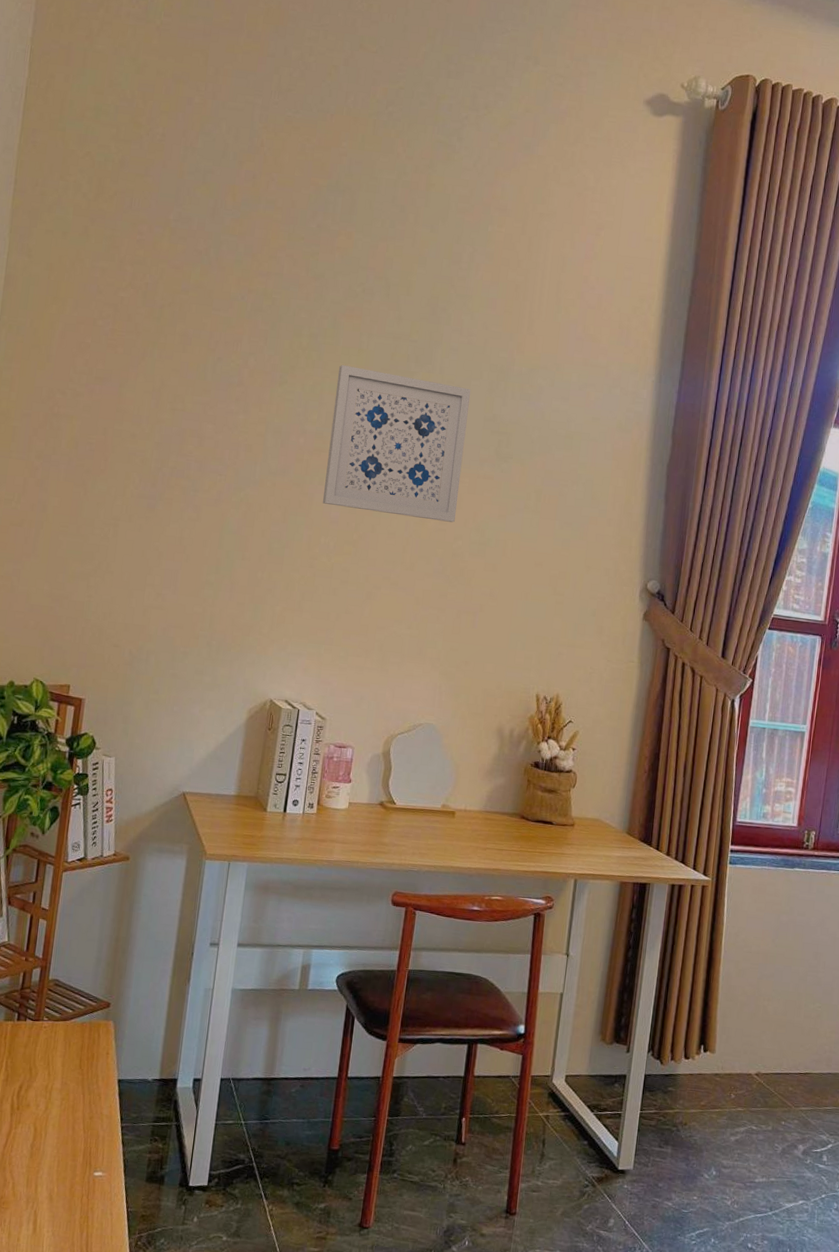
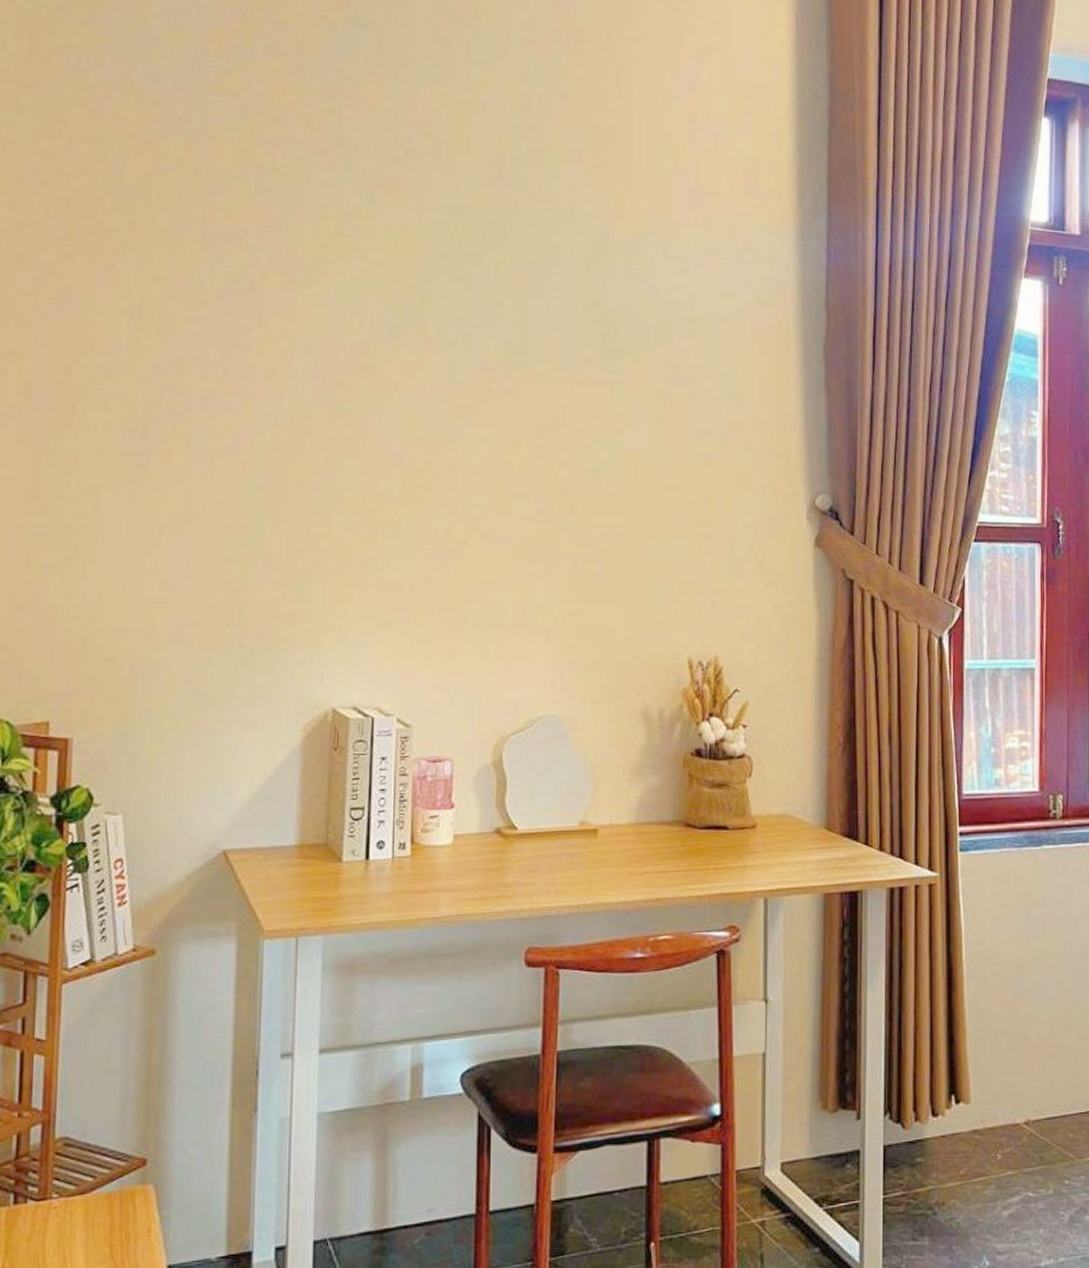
wall art: present [323,364,471,523] -> none [379,252,561,446]

